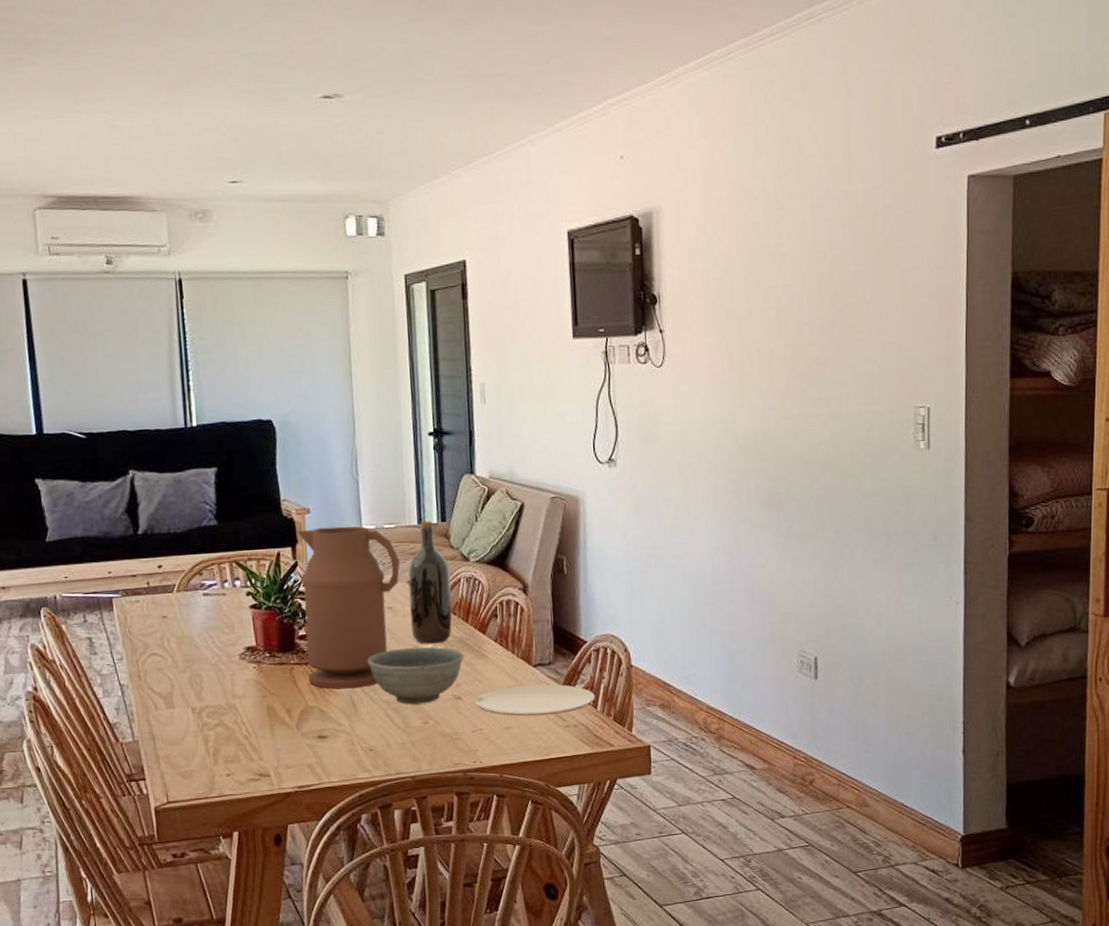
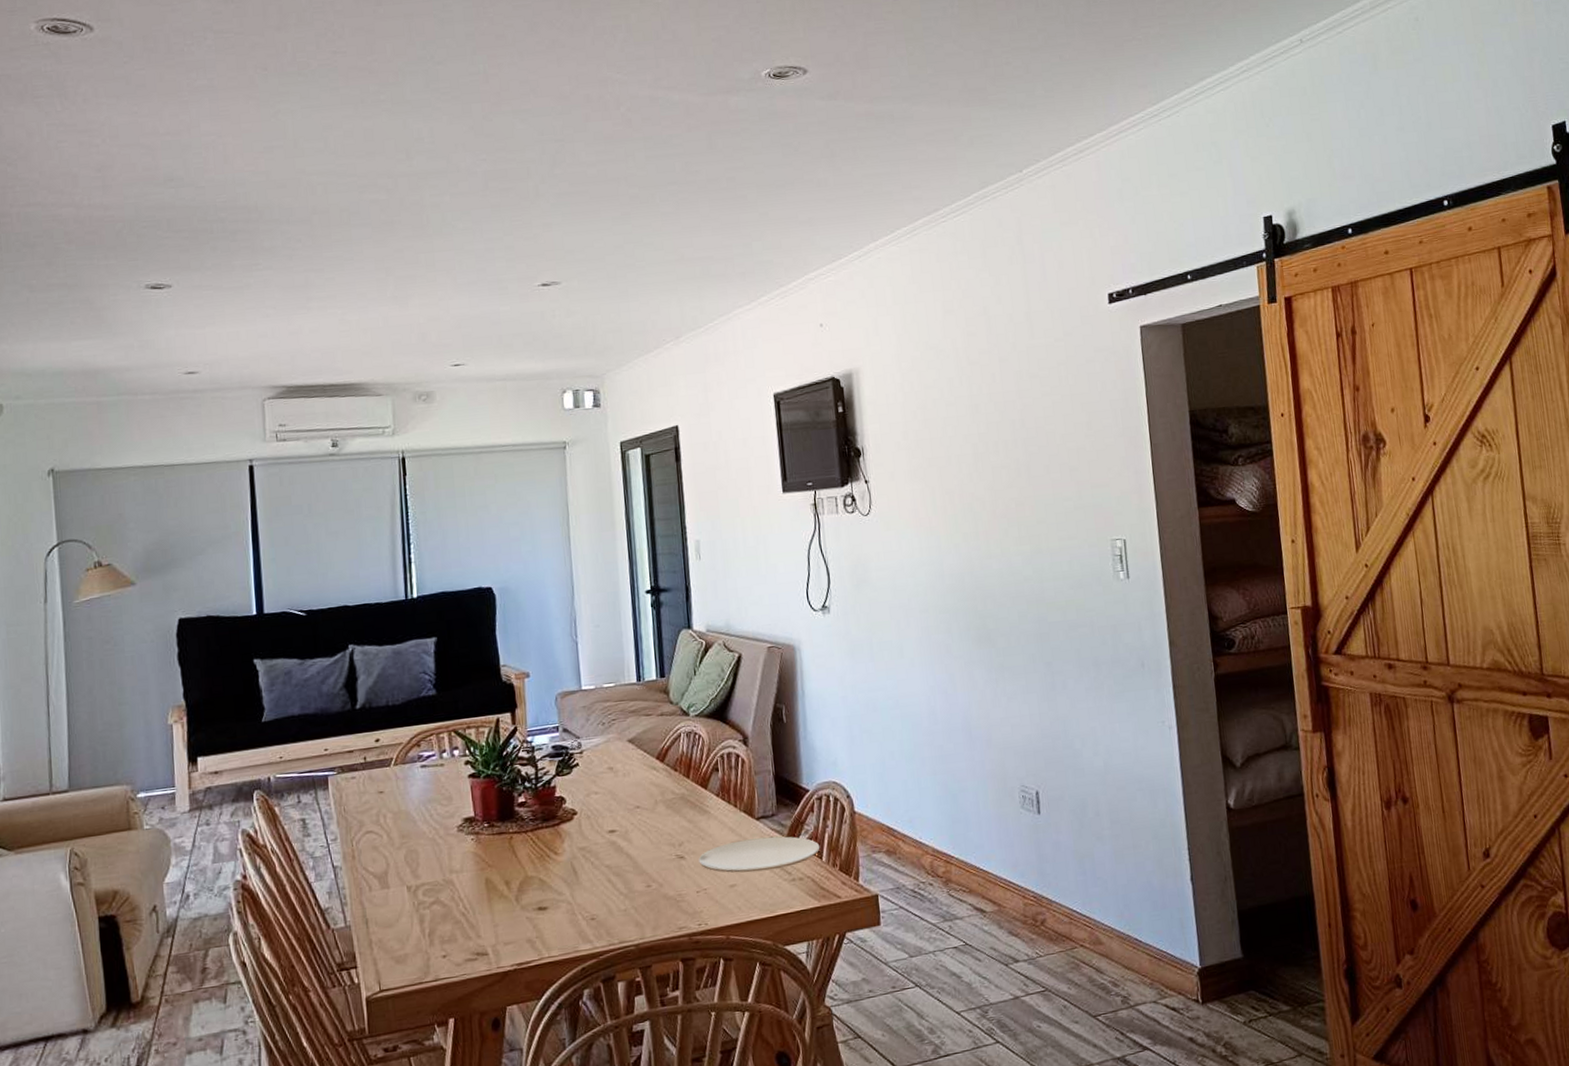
water jug: present [297,526,401,689] -> none [517,687,620,857]
bowl: present [367,646,464,705] -> none [588,805,686,868]
wine bottle: present [408,521,452,644] -> none [628,678,674,803]

